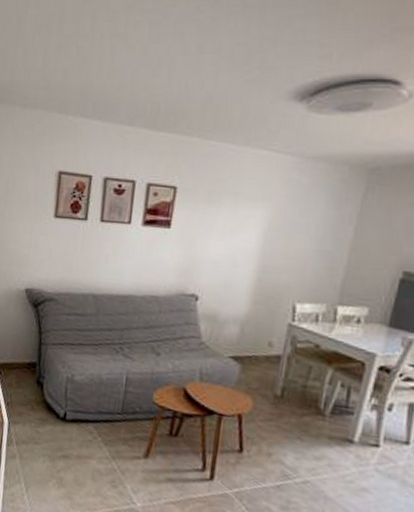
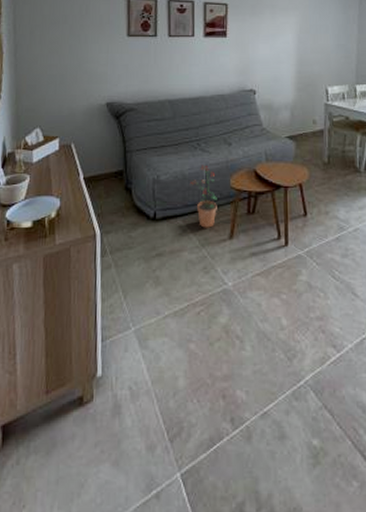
potted plant: none [106,371,137,441] -> present [189,165,217,228]

